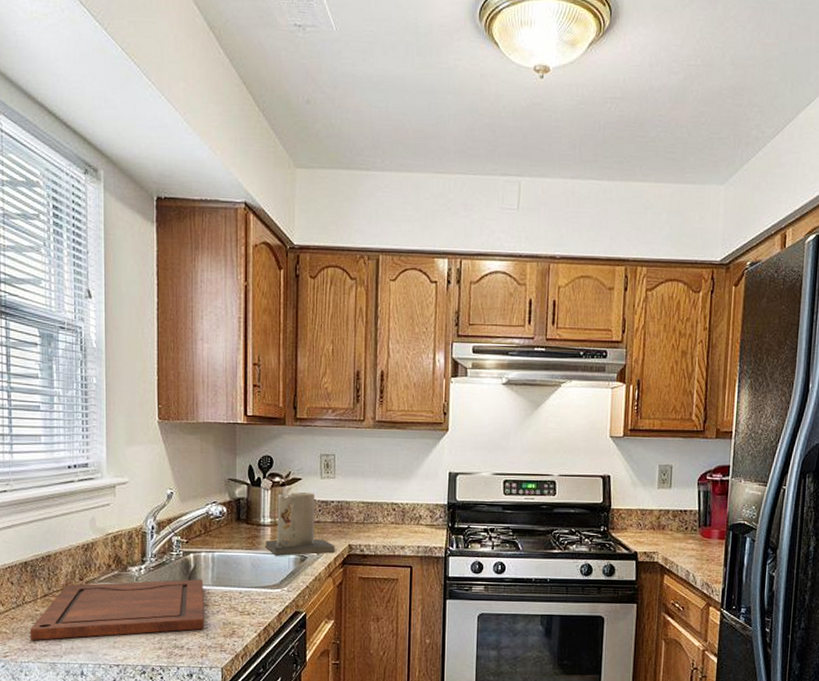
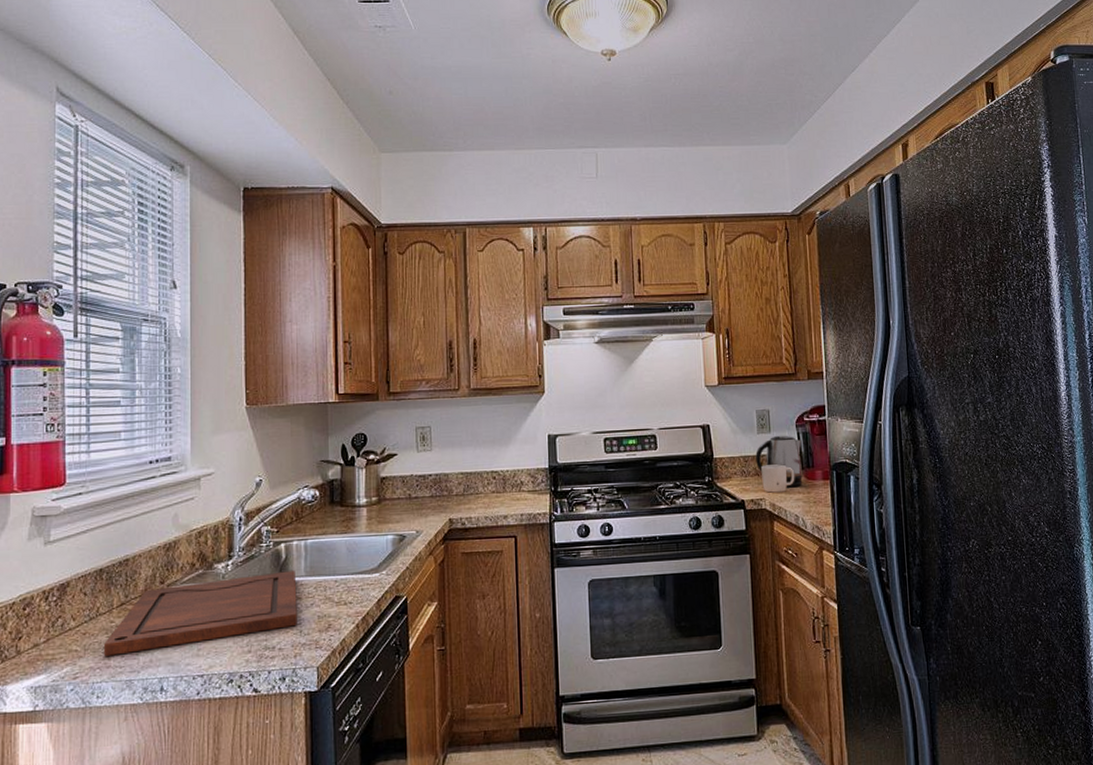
paper towel roll: present [265,492,335,556] -> none [361,468,435,538]
kettle: none [653,491,702,544] -> present [755,435,803,488]
mug: none [657,520,691,548] -> present [761,464,795,493]

